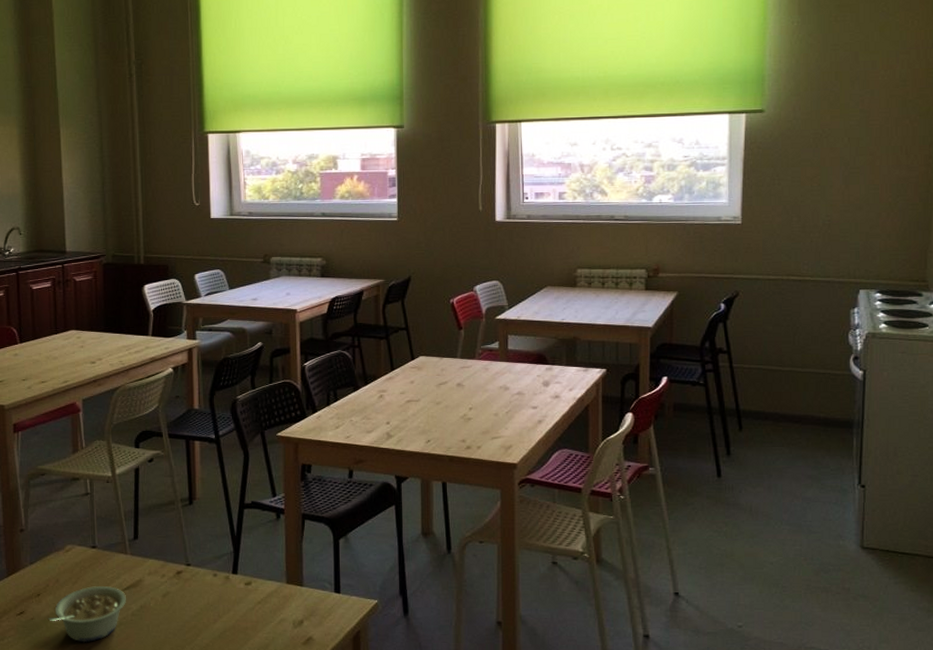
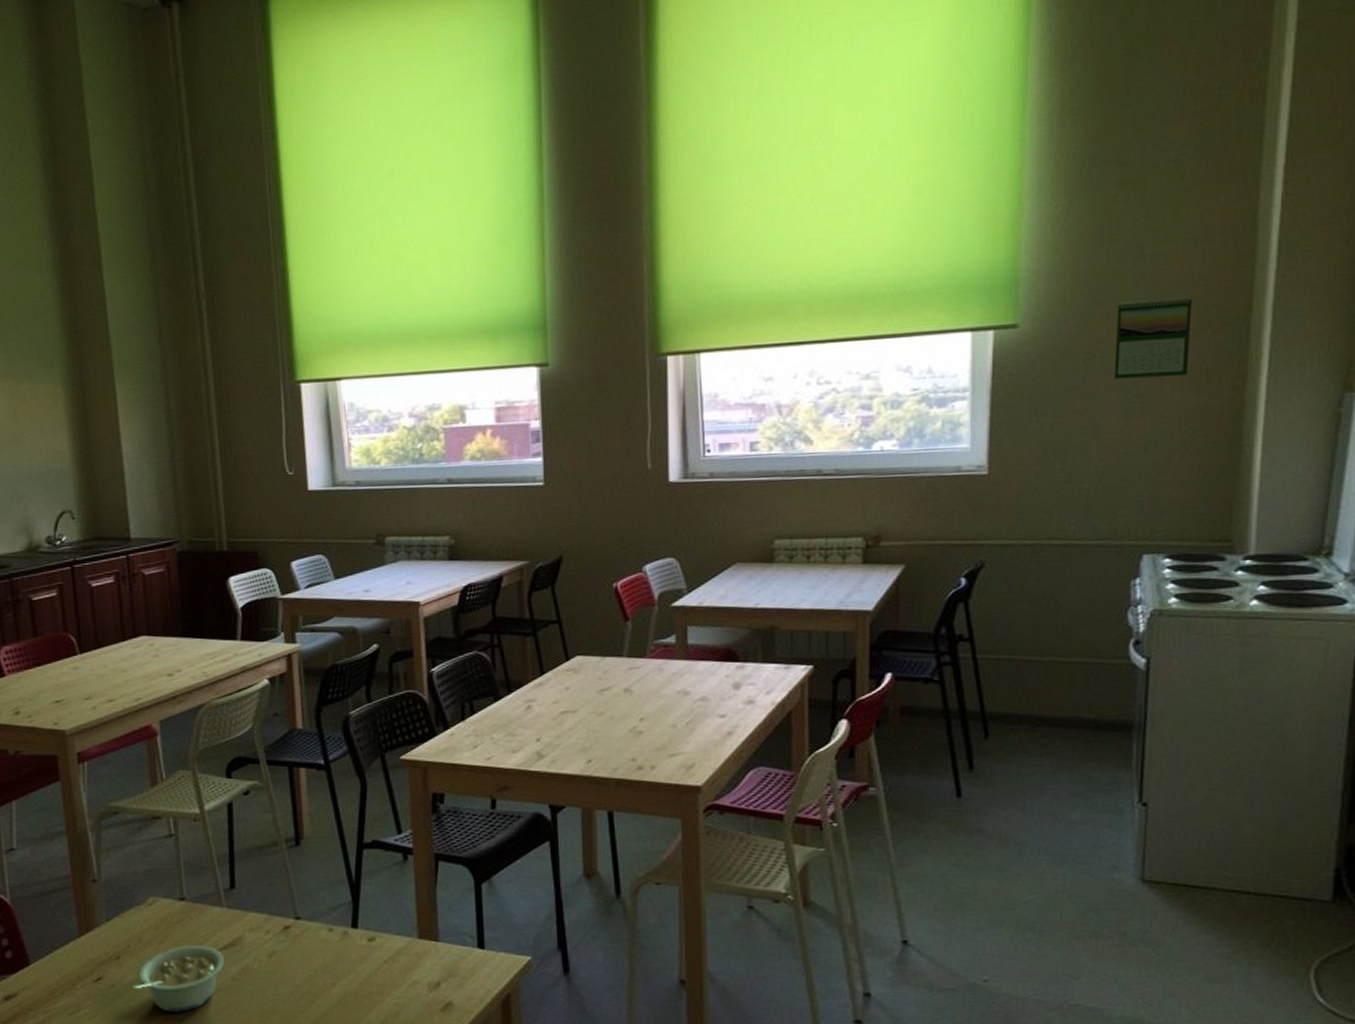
calendar: none [836,94,894,154] -> present [1113,297,1192,379]

